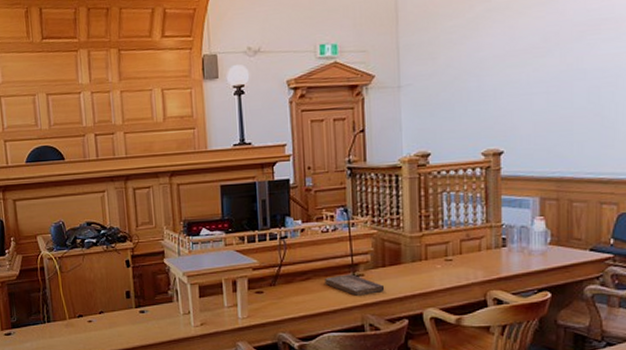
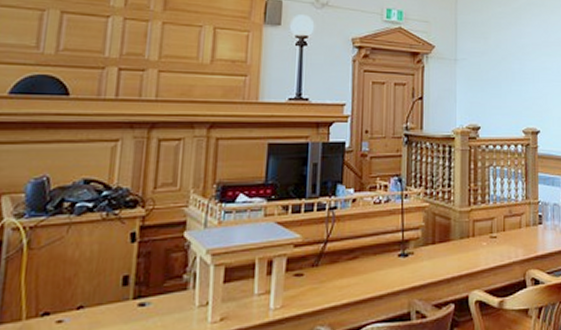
book: present [325,274,385,296] -> none [373,252,434,278]

